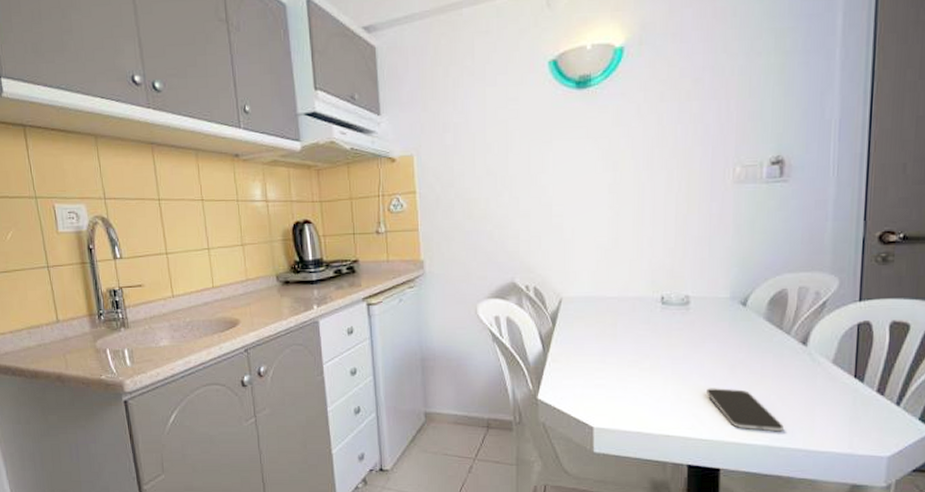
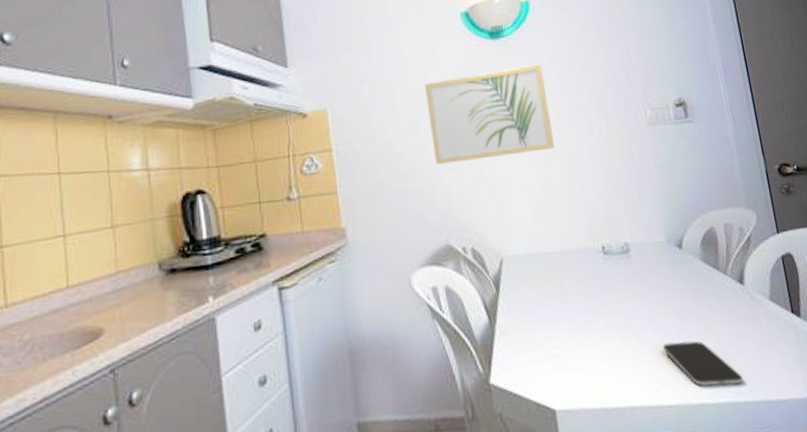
wall art: none [505,115,629,211] -> present [425,64,555,165]

